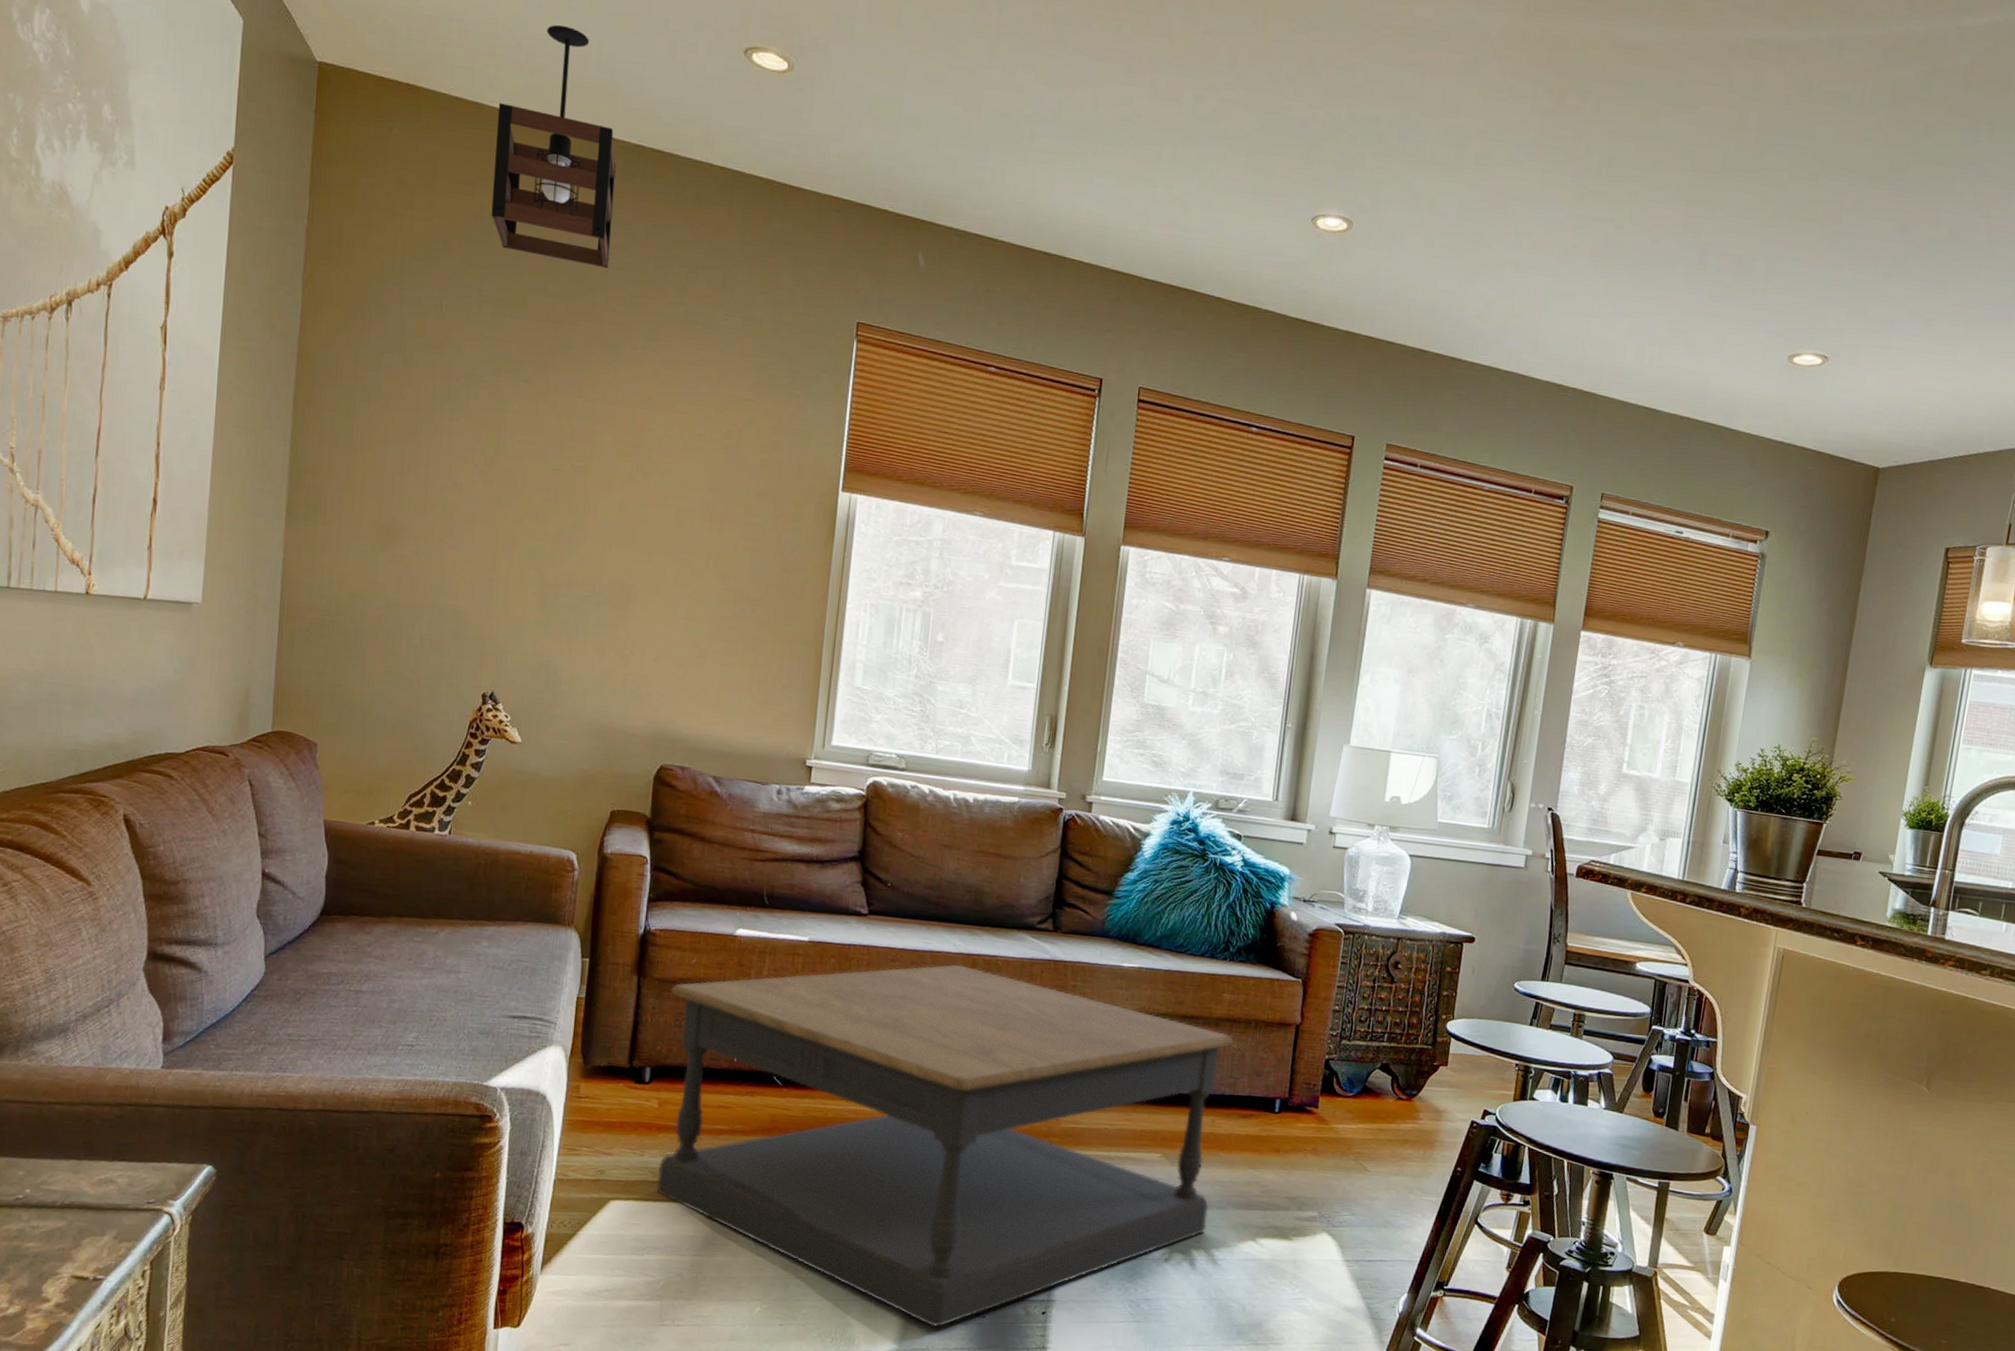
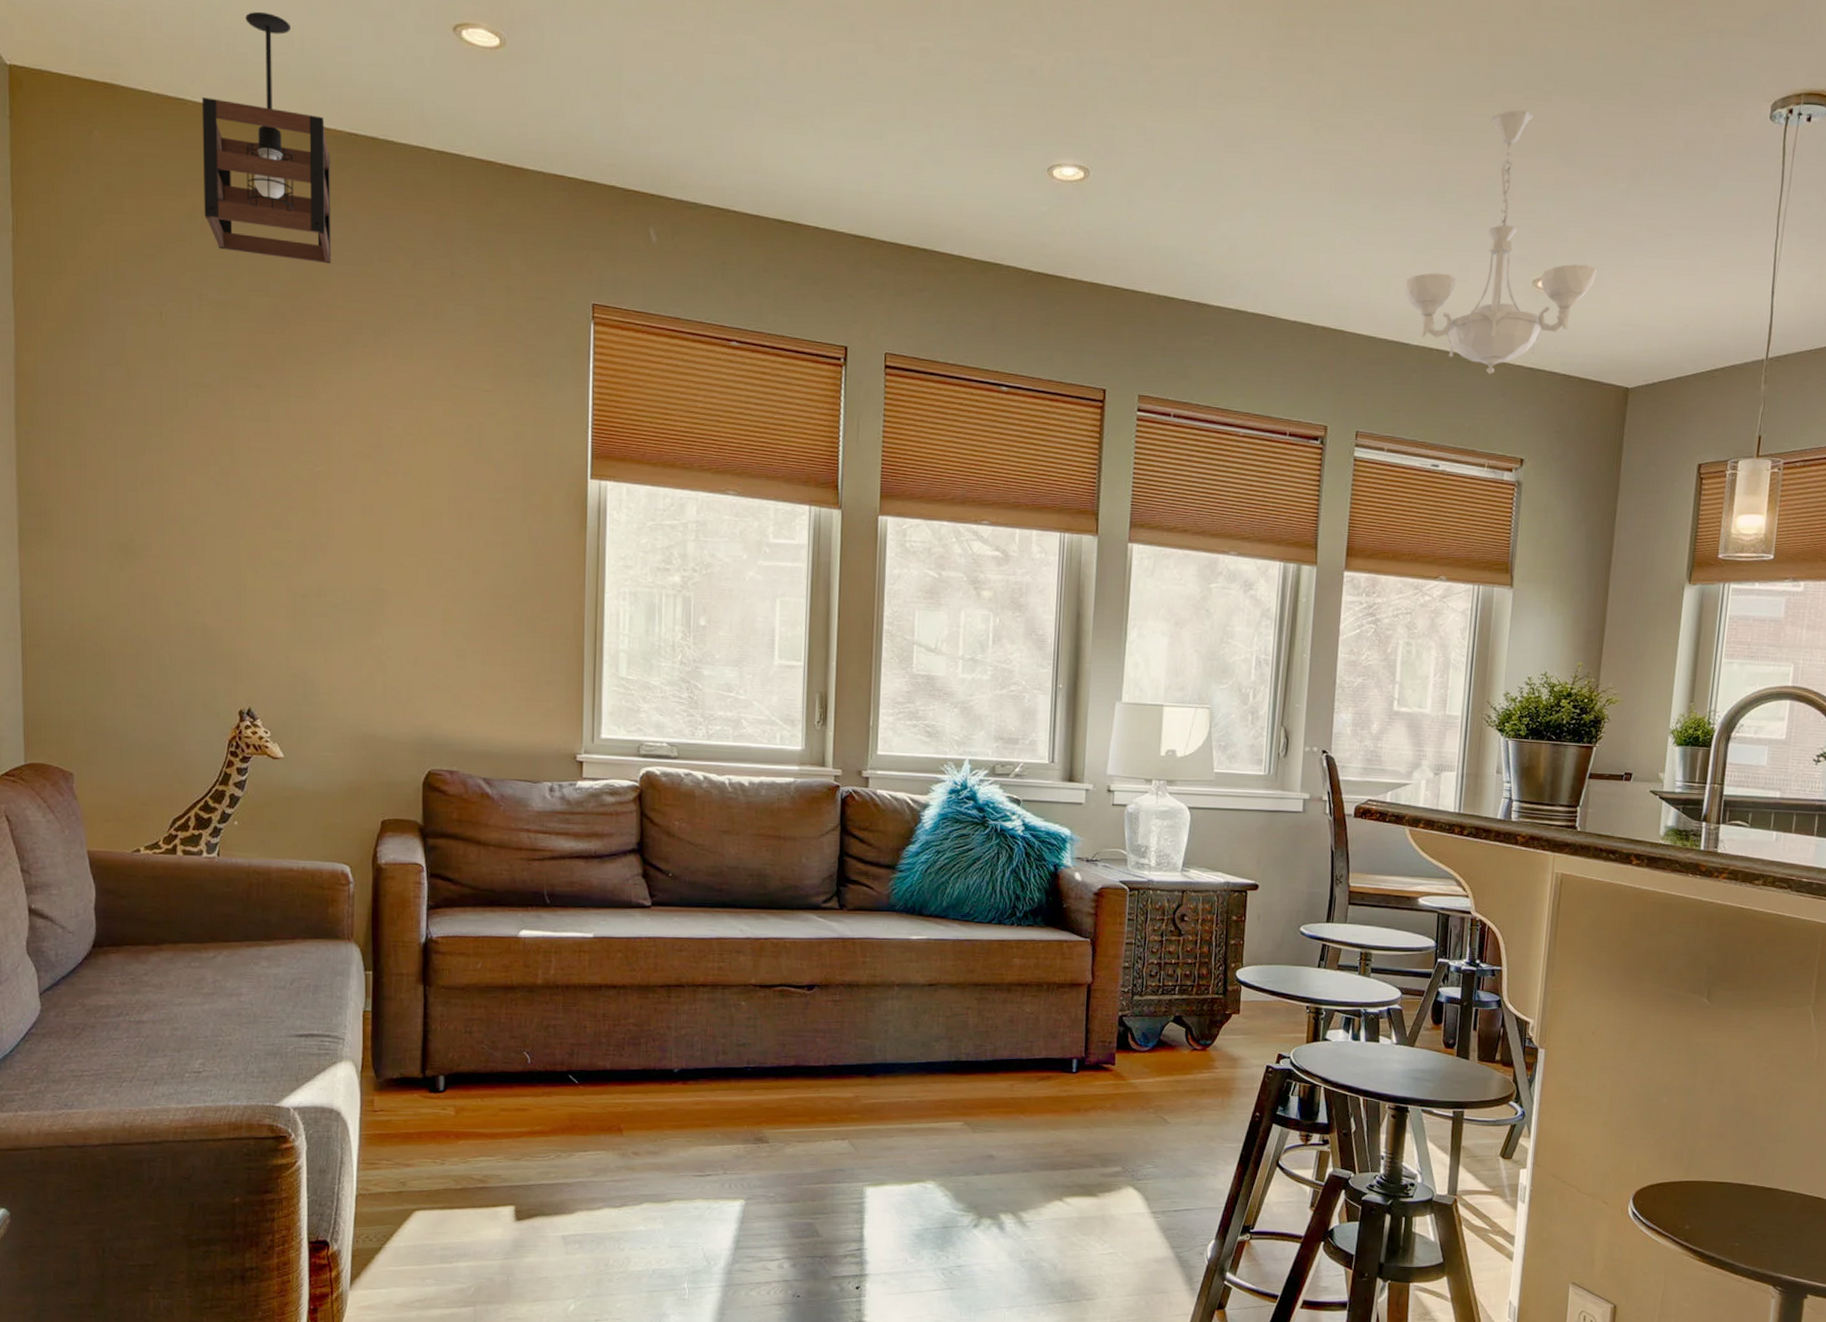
coffee table: present [656,964,1233,1328] -> none [459,949,1026,1311]
chandelier: none [1658,188,1854,446] -> present [1404,110,1597,374]

